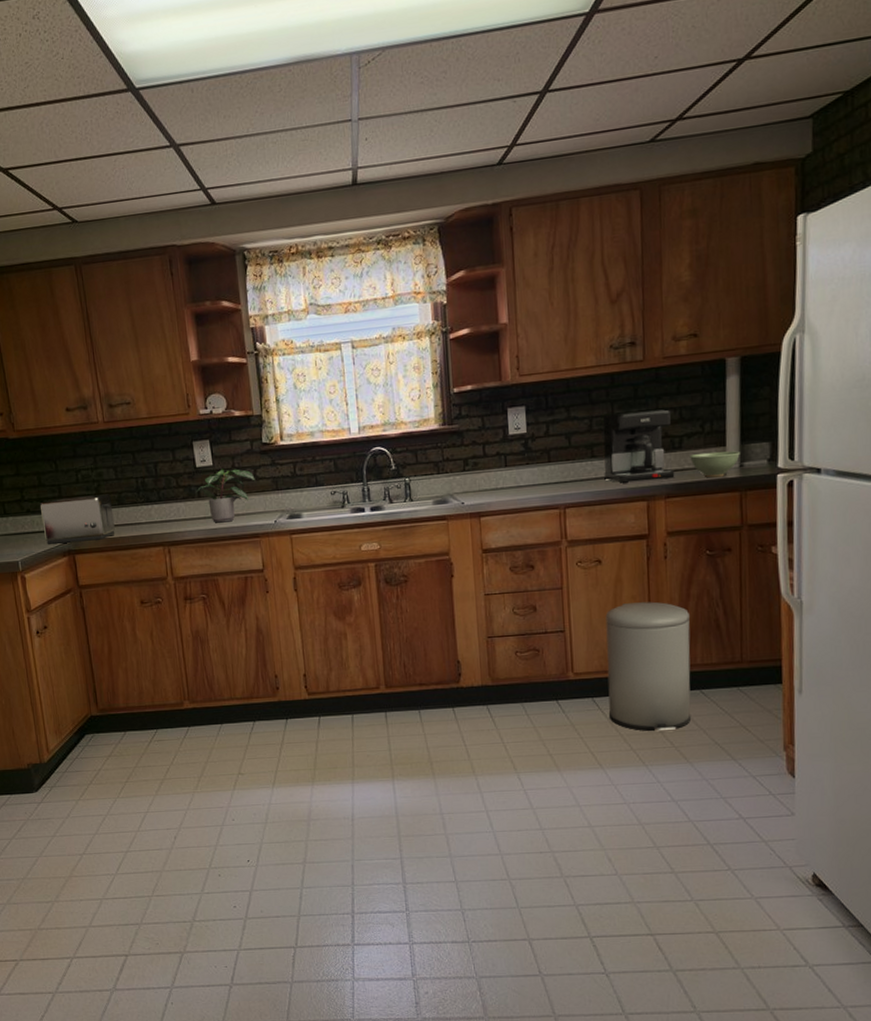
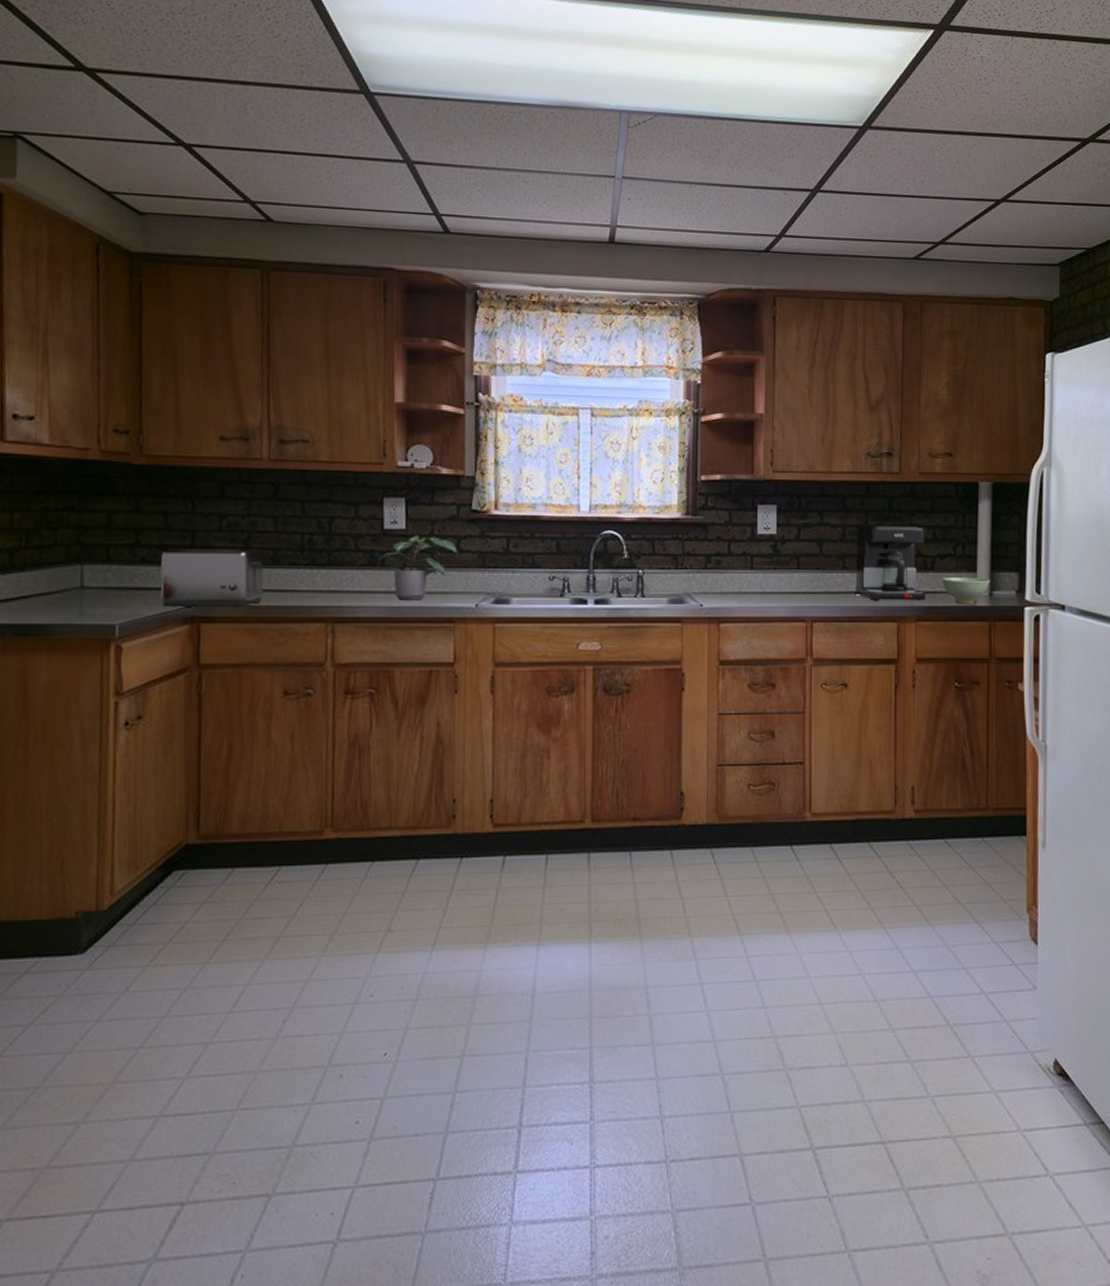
pedal bin: present [605,601,692,732] -> none [847,735,936,887]

